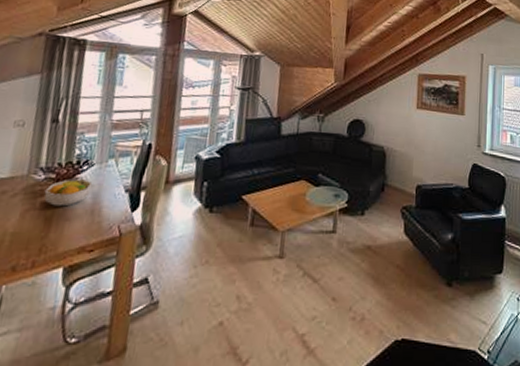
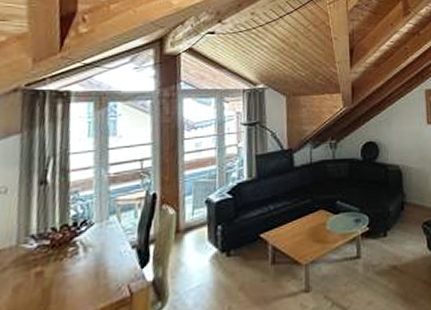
fruit bowl: present [44,179,93,207] -> none [38,241,94,275]

